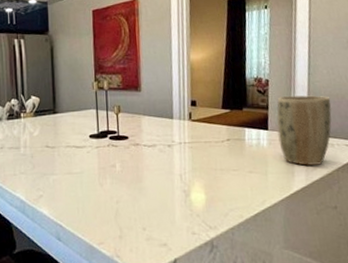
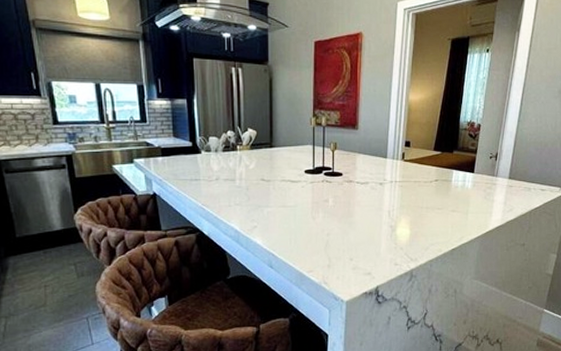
plant pot: present [276,95,332,166] -> none [482,142,535,207]

